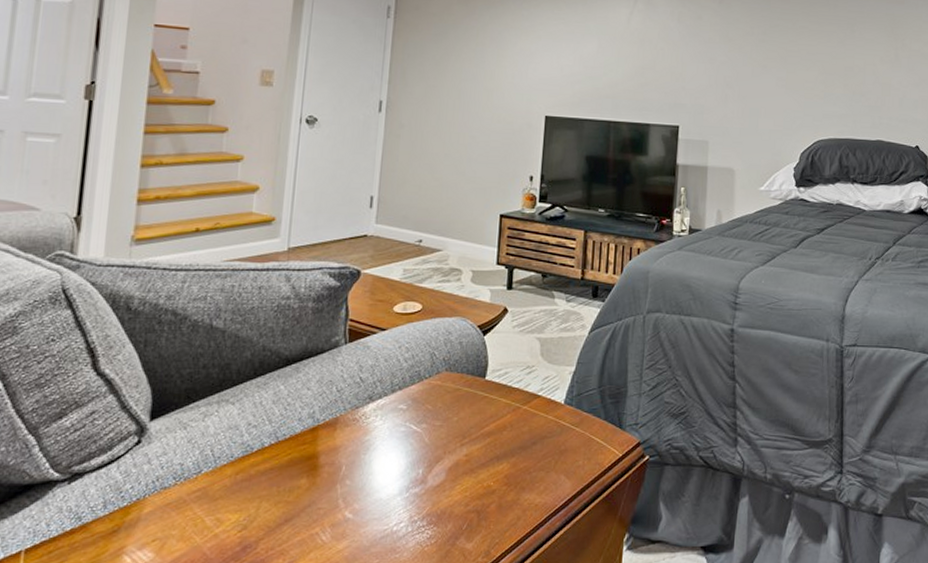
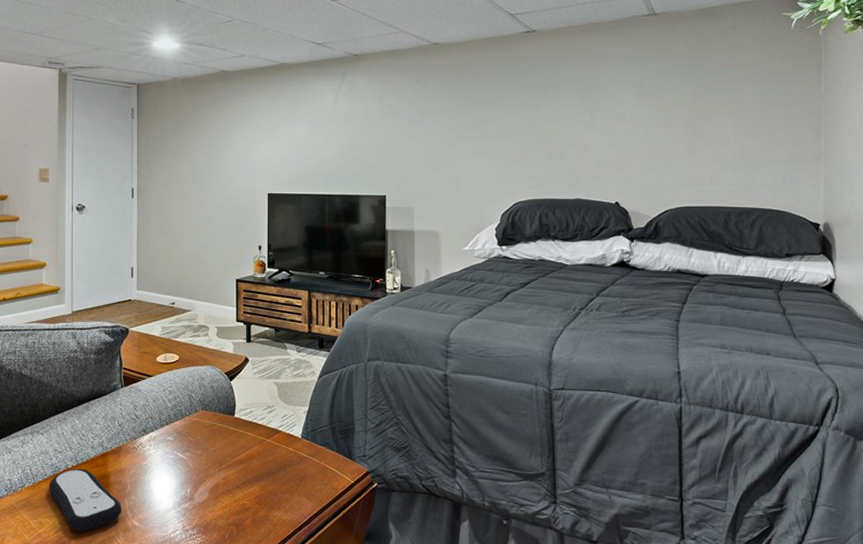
remote control: none [235,448,332,529] -> present [48,469,122,532]

